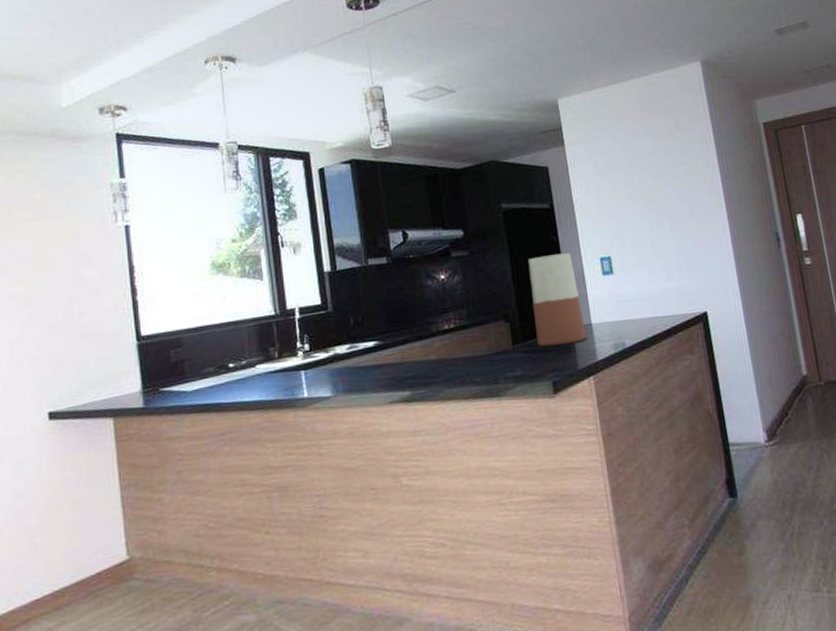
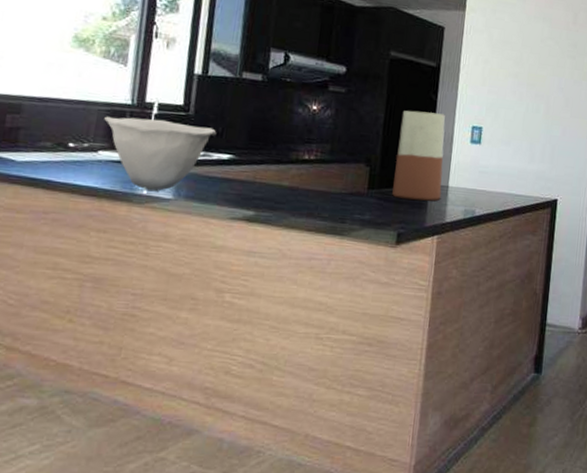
bowl: none [254,319,358,393] -> present [104,116,217,191]

